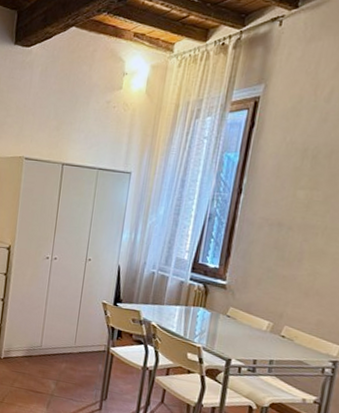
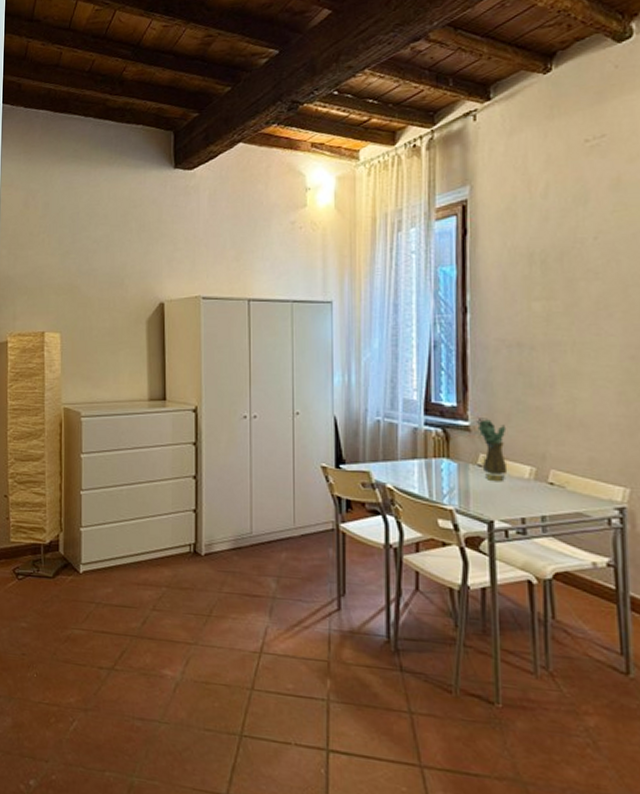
vase: none [229,278,256,331] -> present [477,416,508,482]

